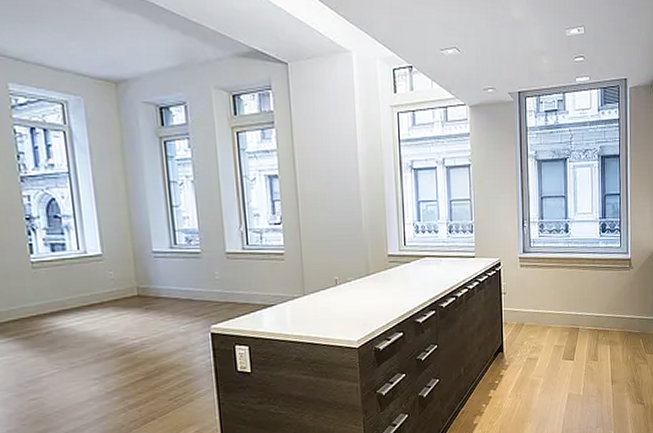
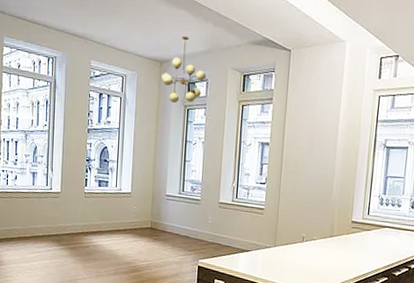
chandelier: none [120,47,183,135] -> present [161,35,207,104]

